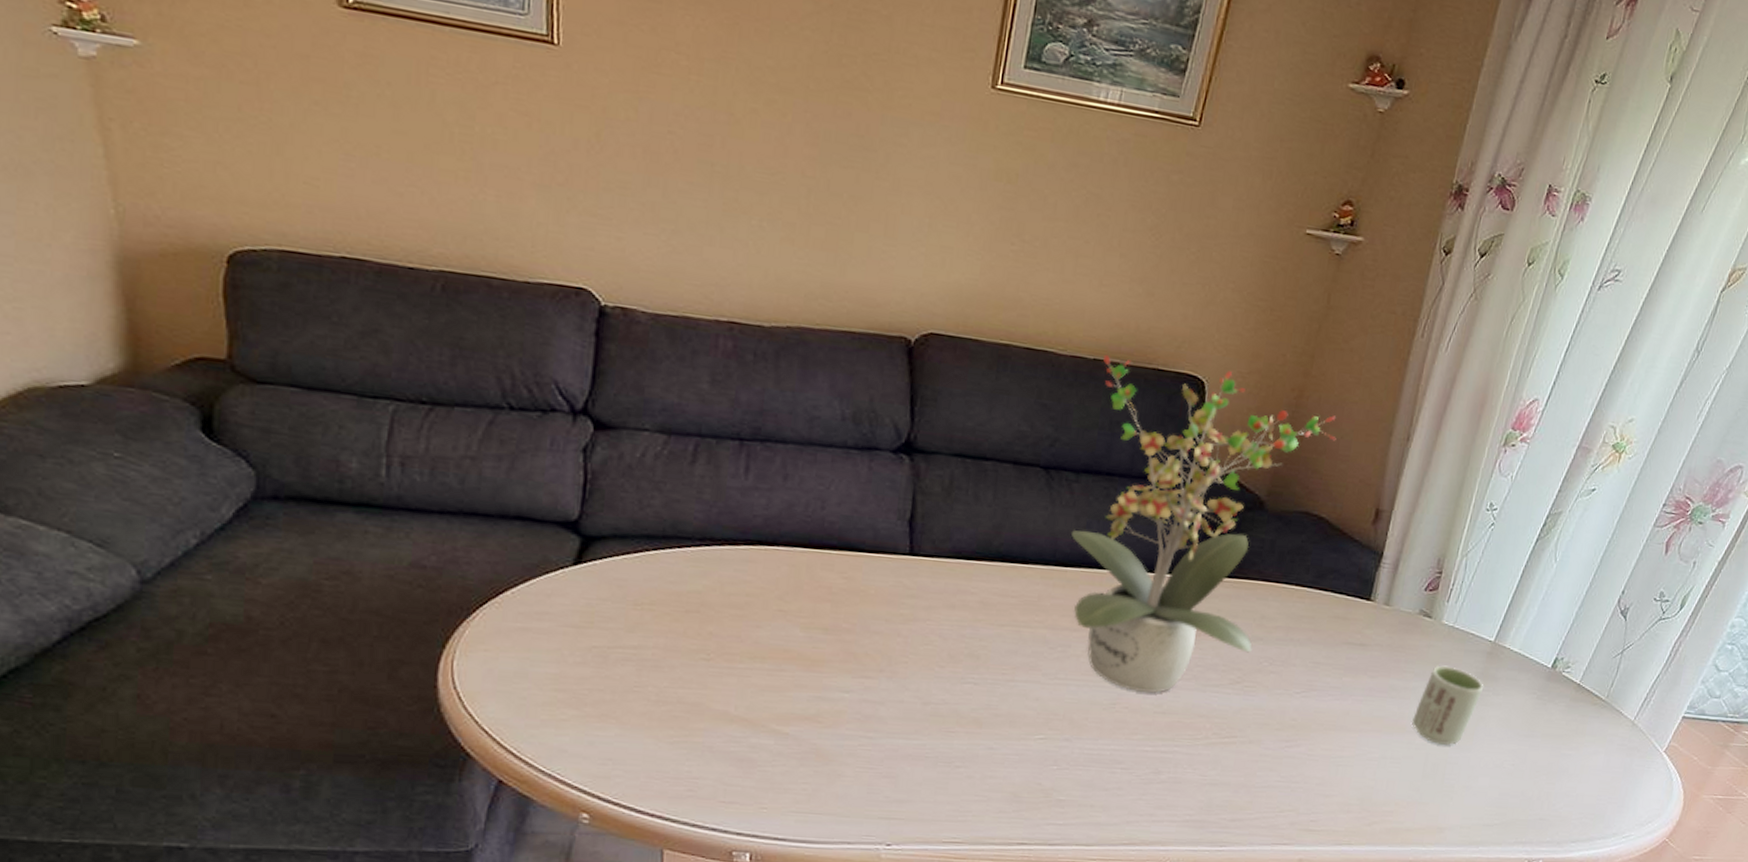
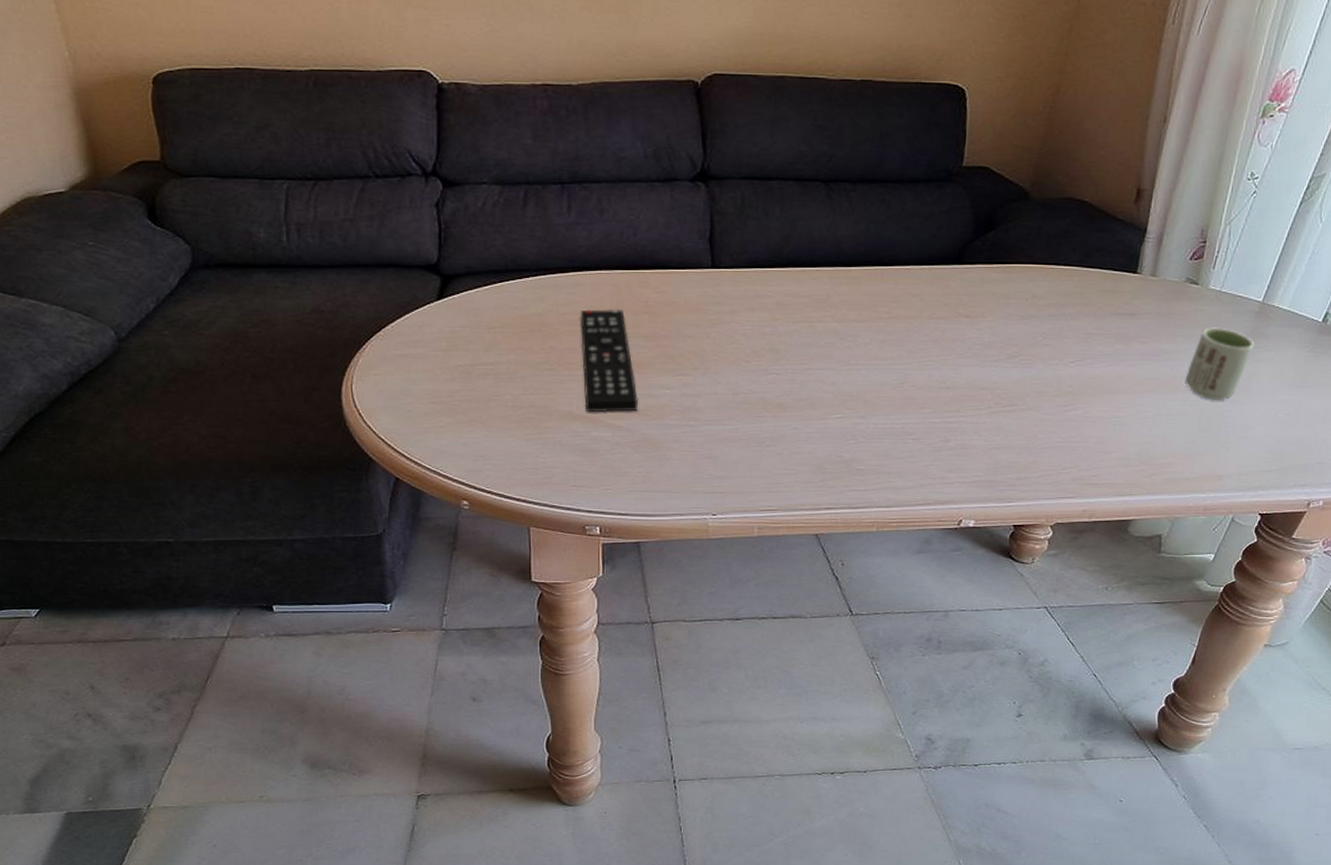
remote control: none [744,591,810,716] -> present [580,308,638,413]
potted plant: present [1070,354,1336,694] -> none [852,74,1094,372]

